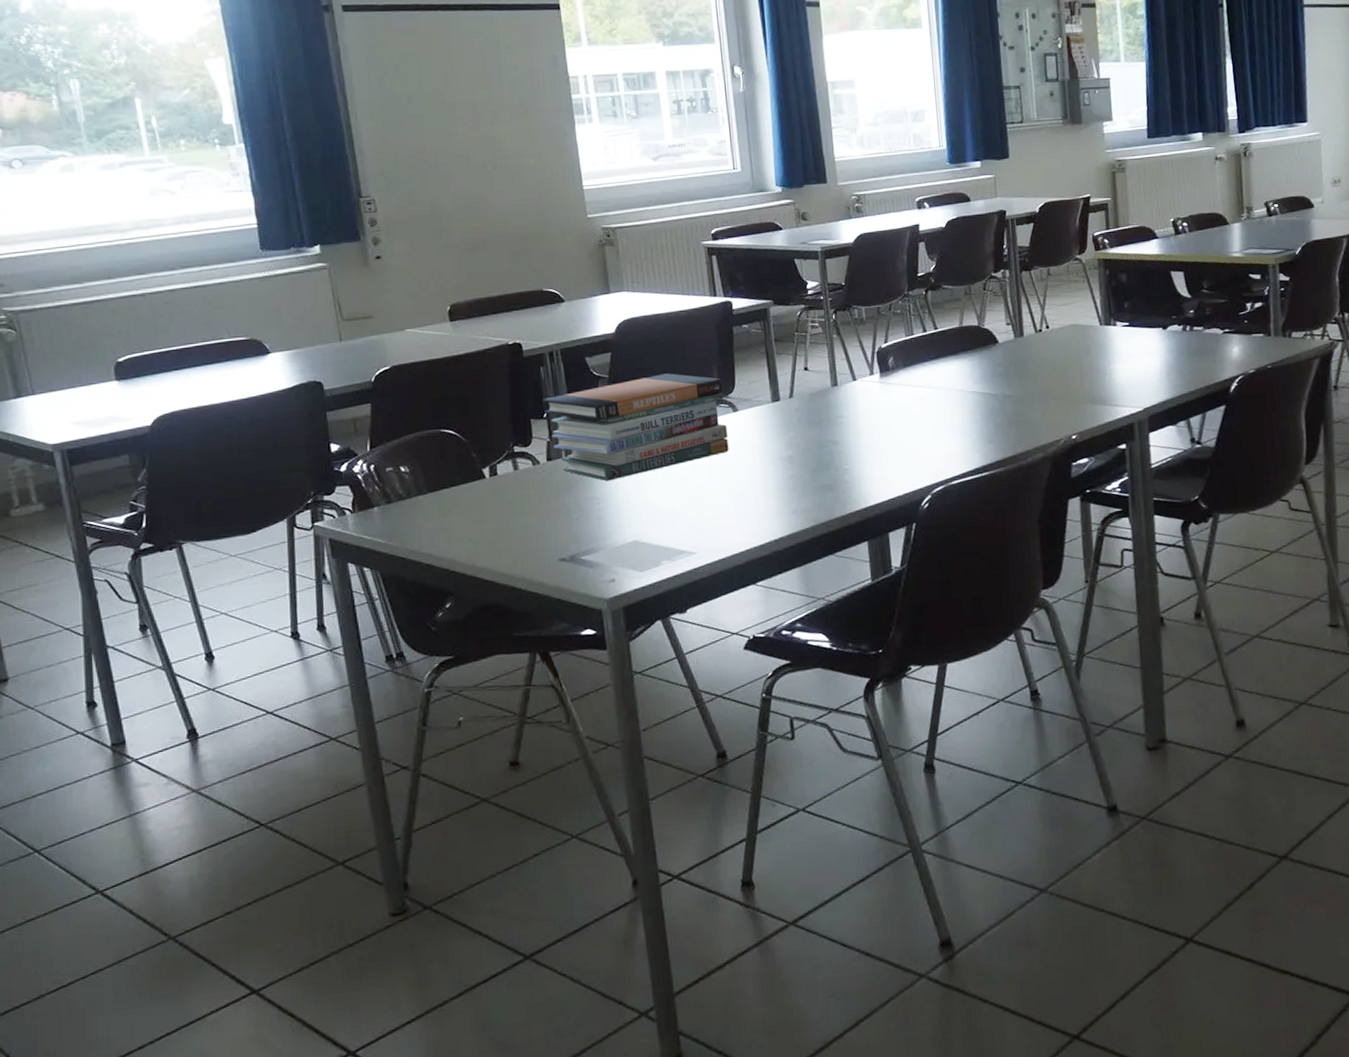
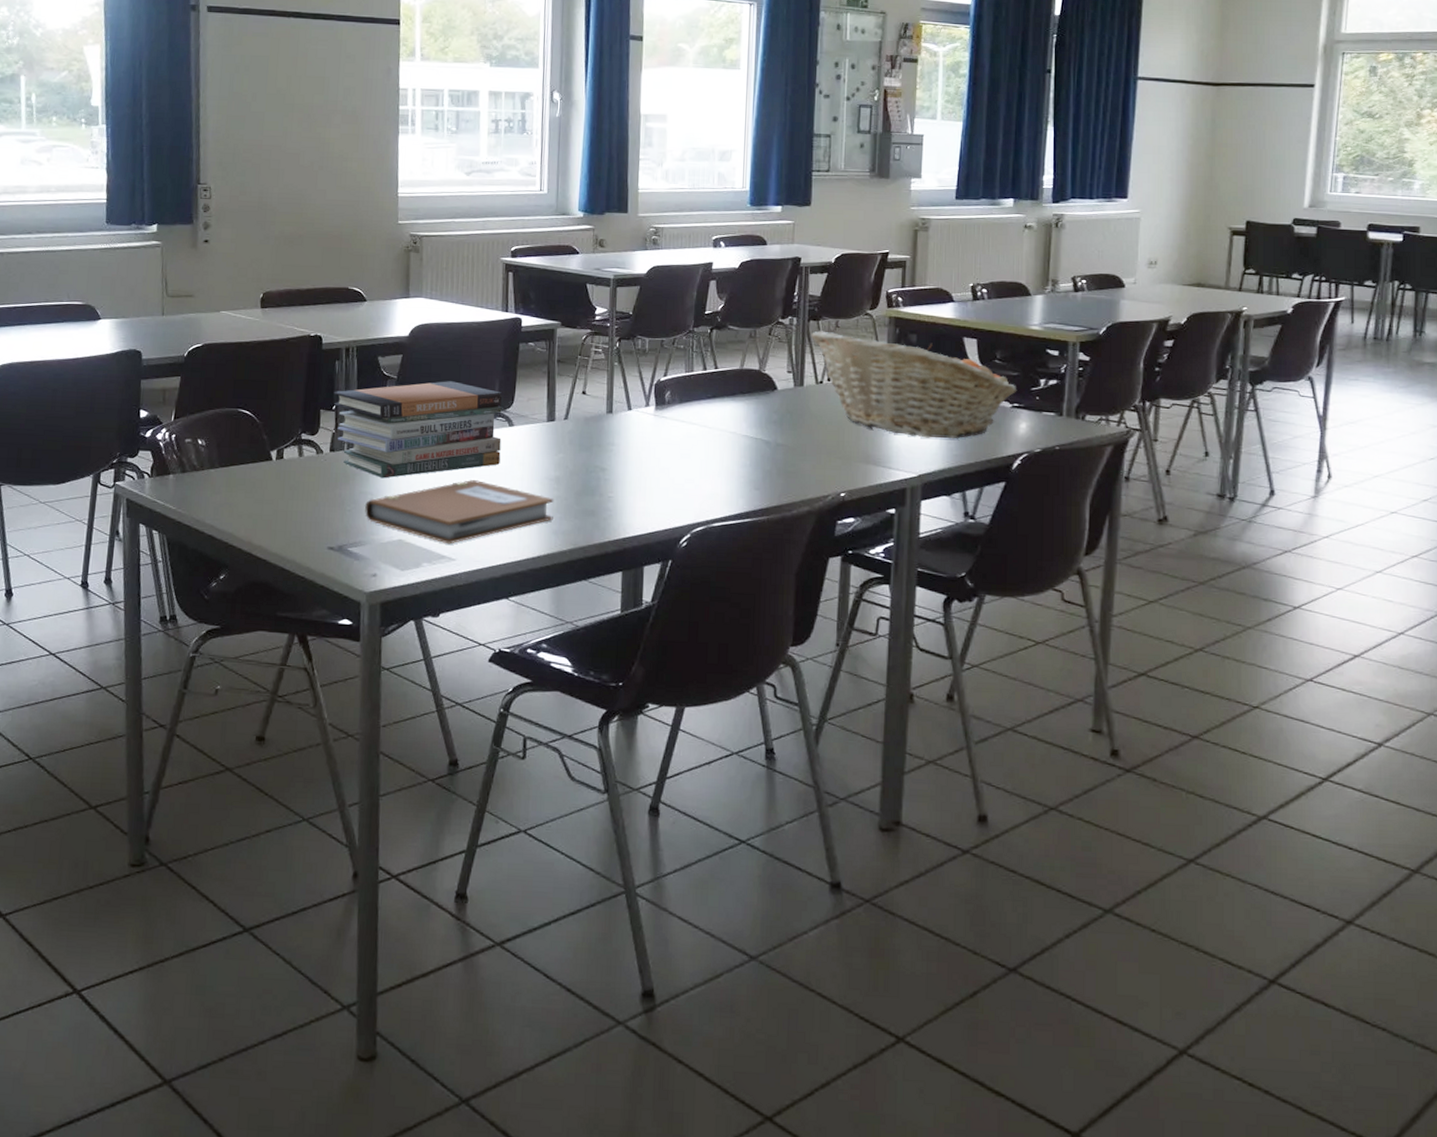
notebook: none [593,470,791,539] -> present [365,480,554,544]
fruit basket: none [1025,280,1227,373] -> present [811,330,1017,439]

